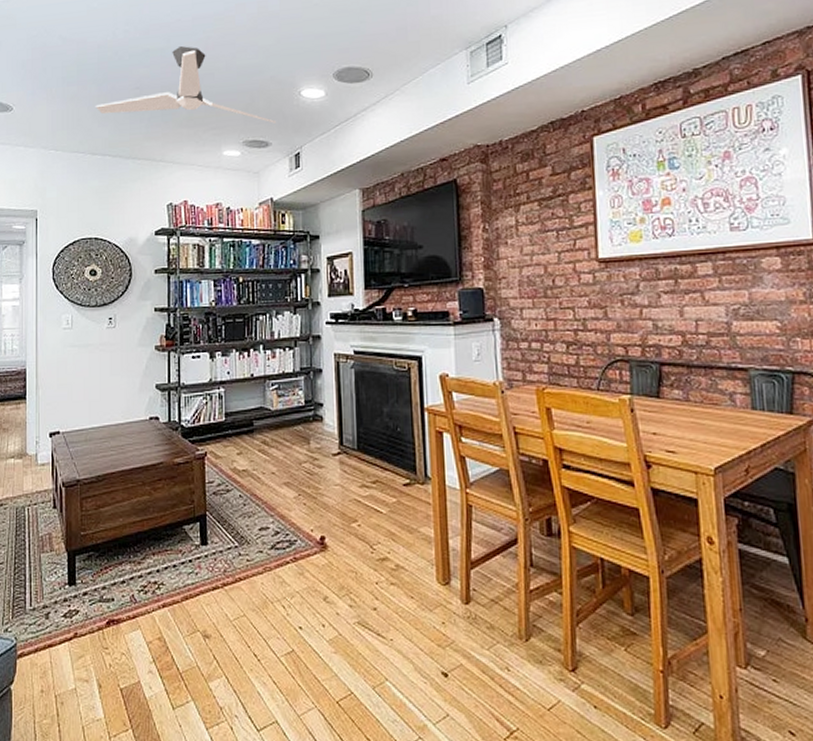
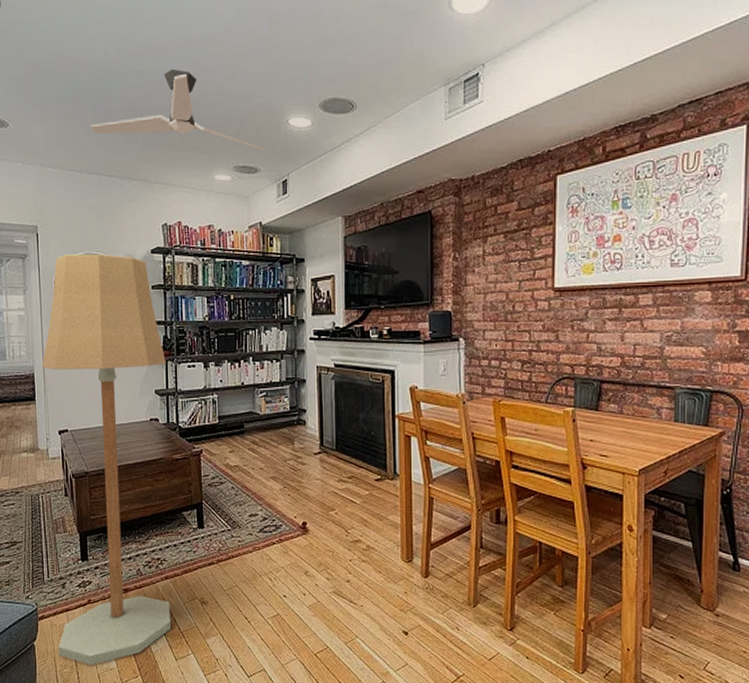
floor lamp: none [35,237,169,715] -> present [42,253,172,665]

